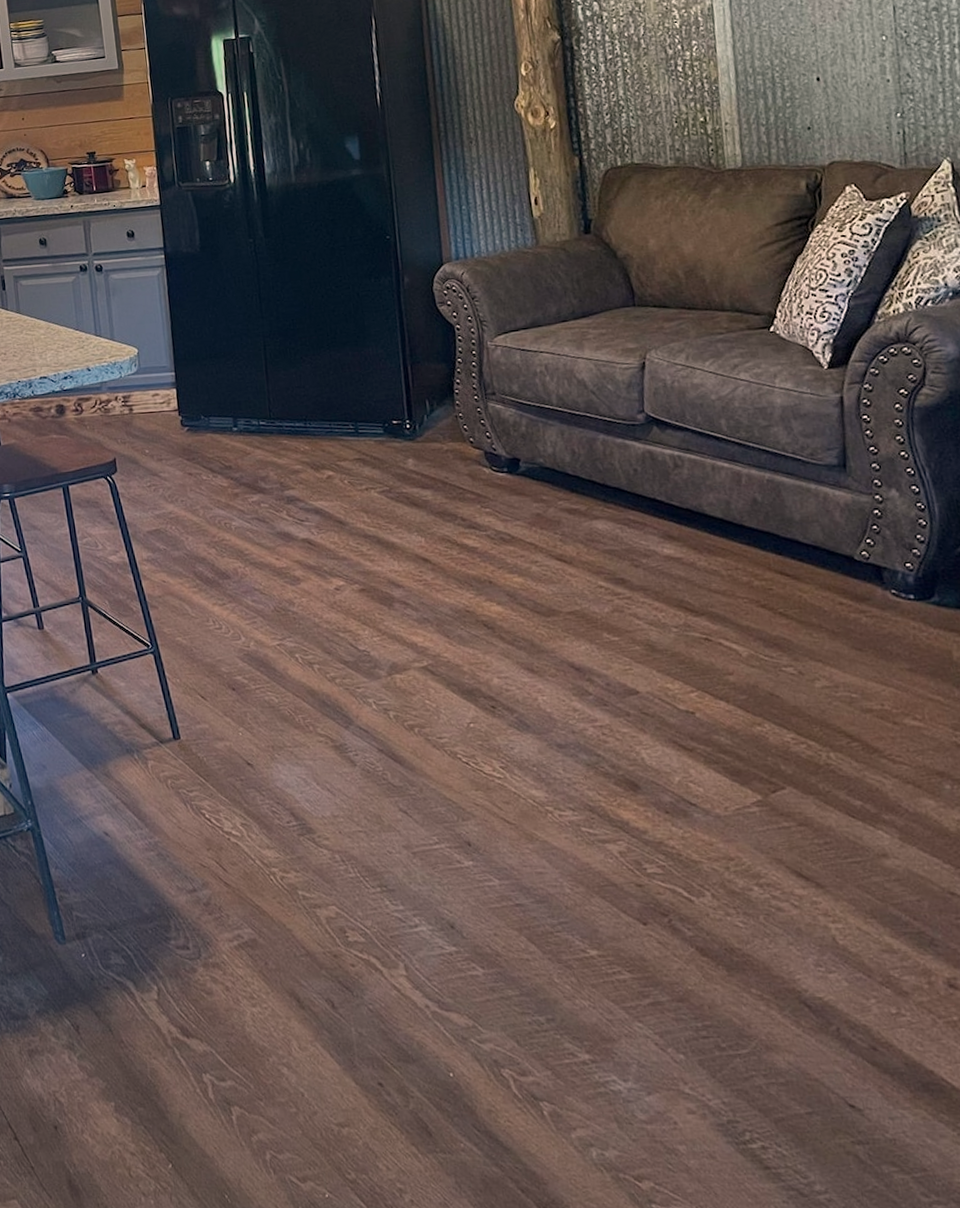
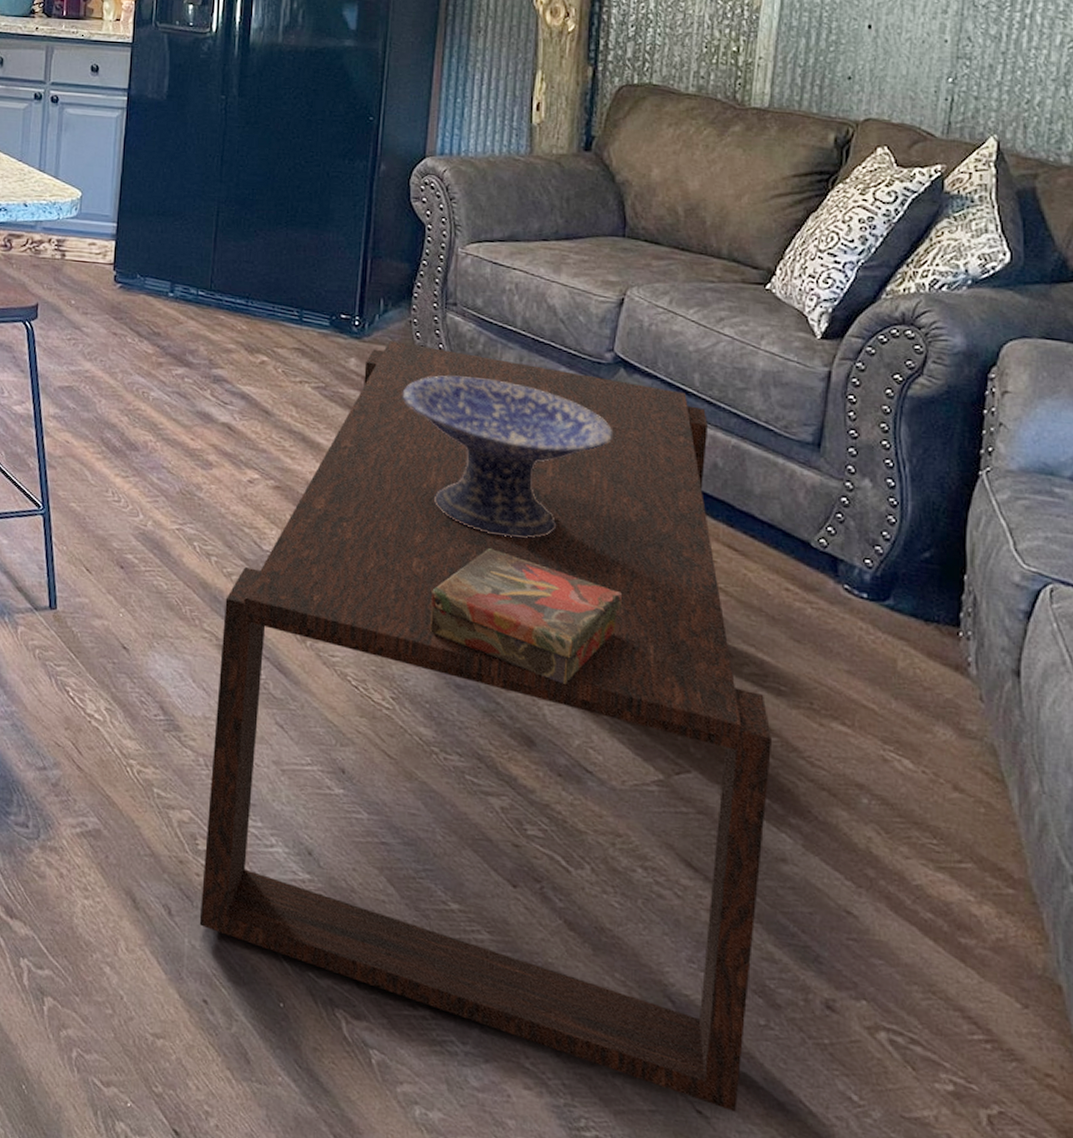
coffee table: none [333,436,886,1100] -> present [199,340,771,1112]
decorative bowl: none [461,457,657,600] -> present [403,375,612,539]
book: none [520,613,694,727] -> present [430,548,622,684]

